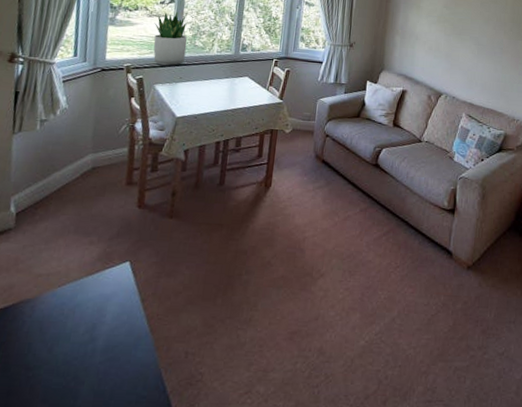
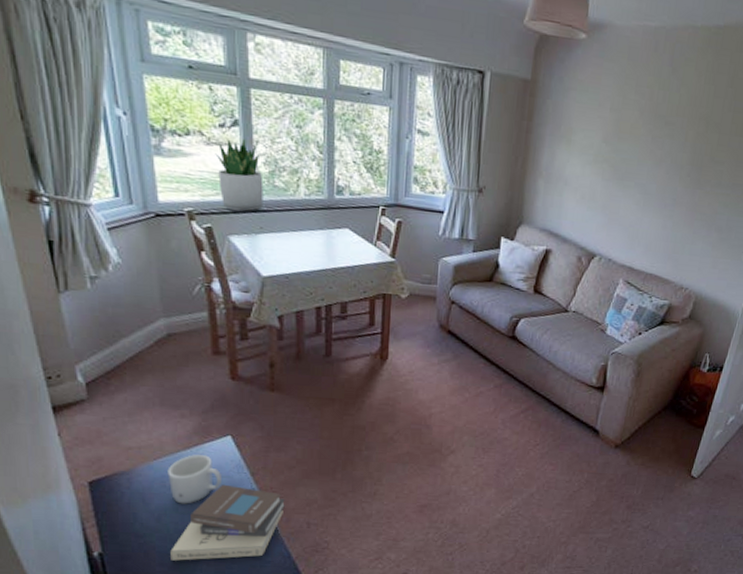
books: none [53,311,168,397] -> present [170,484,285,561]
mug: none [66,281,116,333] -> present [167,455,223,504]

